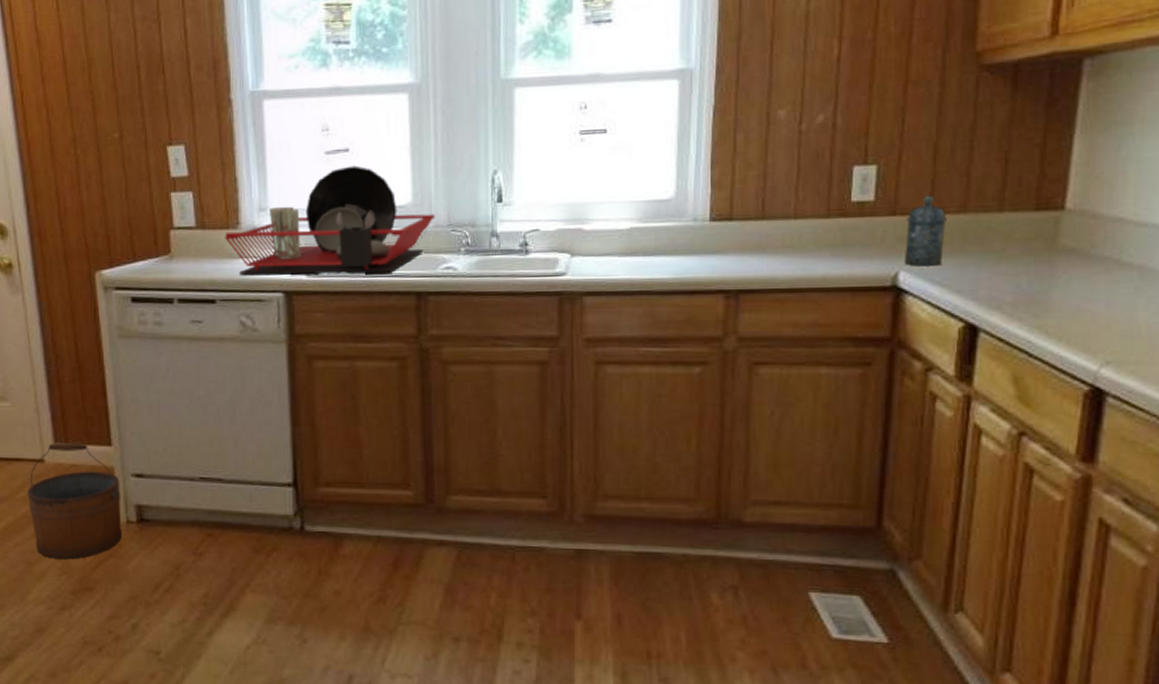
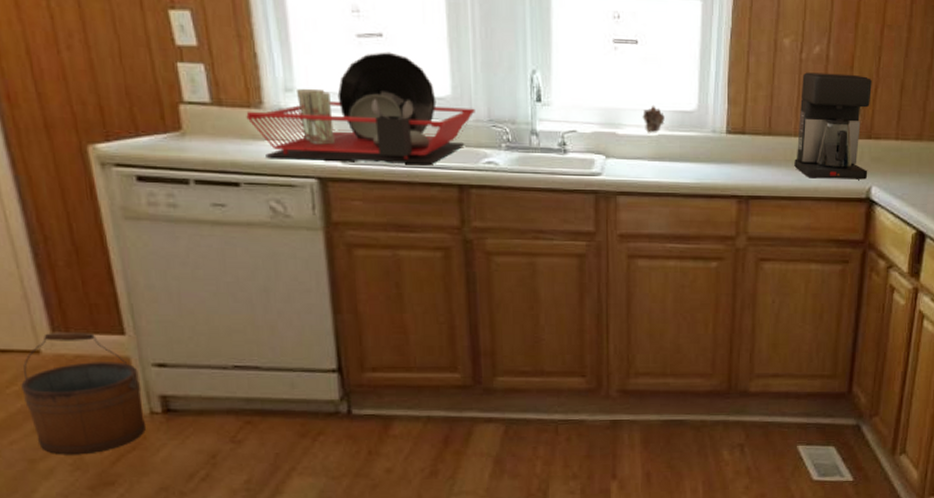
succulent plant: none [611,195,637,228] -> present [642,104,665,134]
coffee maker: none [795,142,894,266] -> present [794,72,872,180]
canister: present [905,195,947,266] -> none [876,123,908,183]

